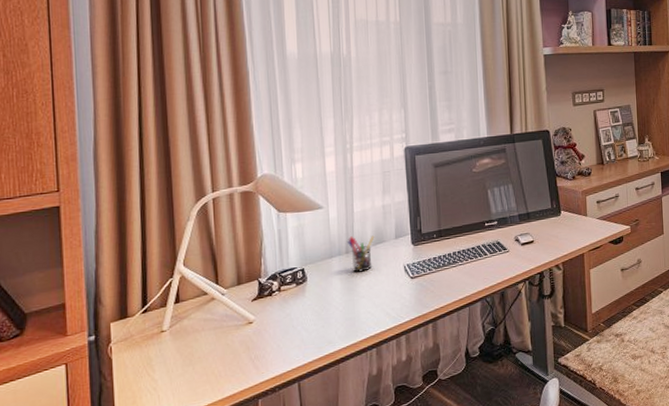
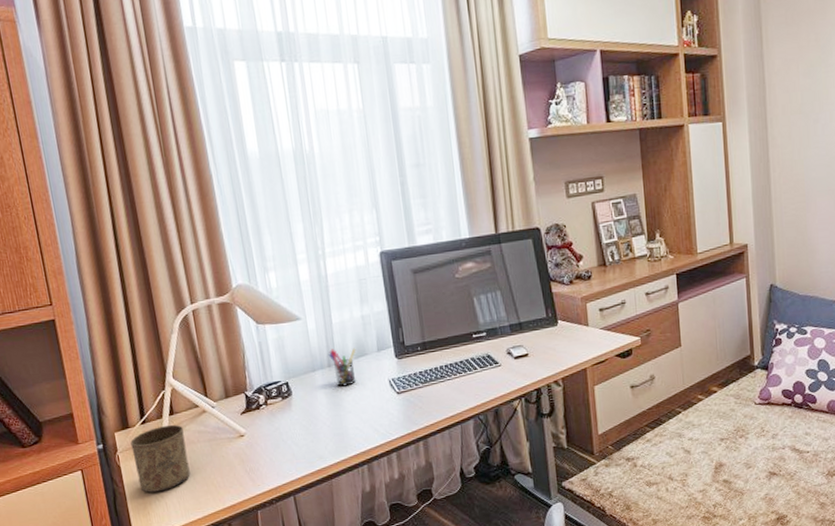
cup: none [127,313,190,386] -> present [130,424,191,493]

